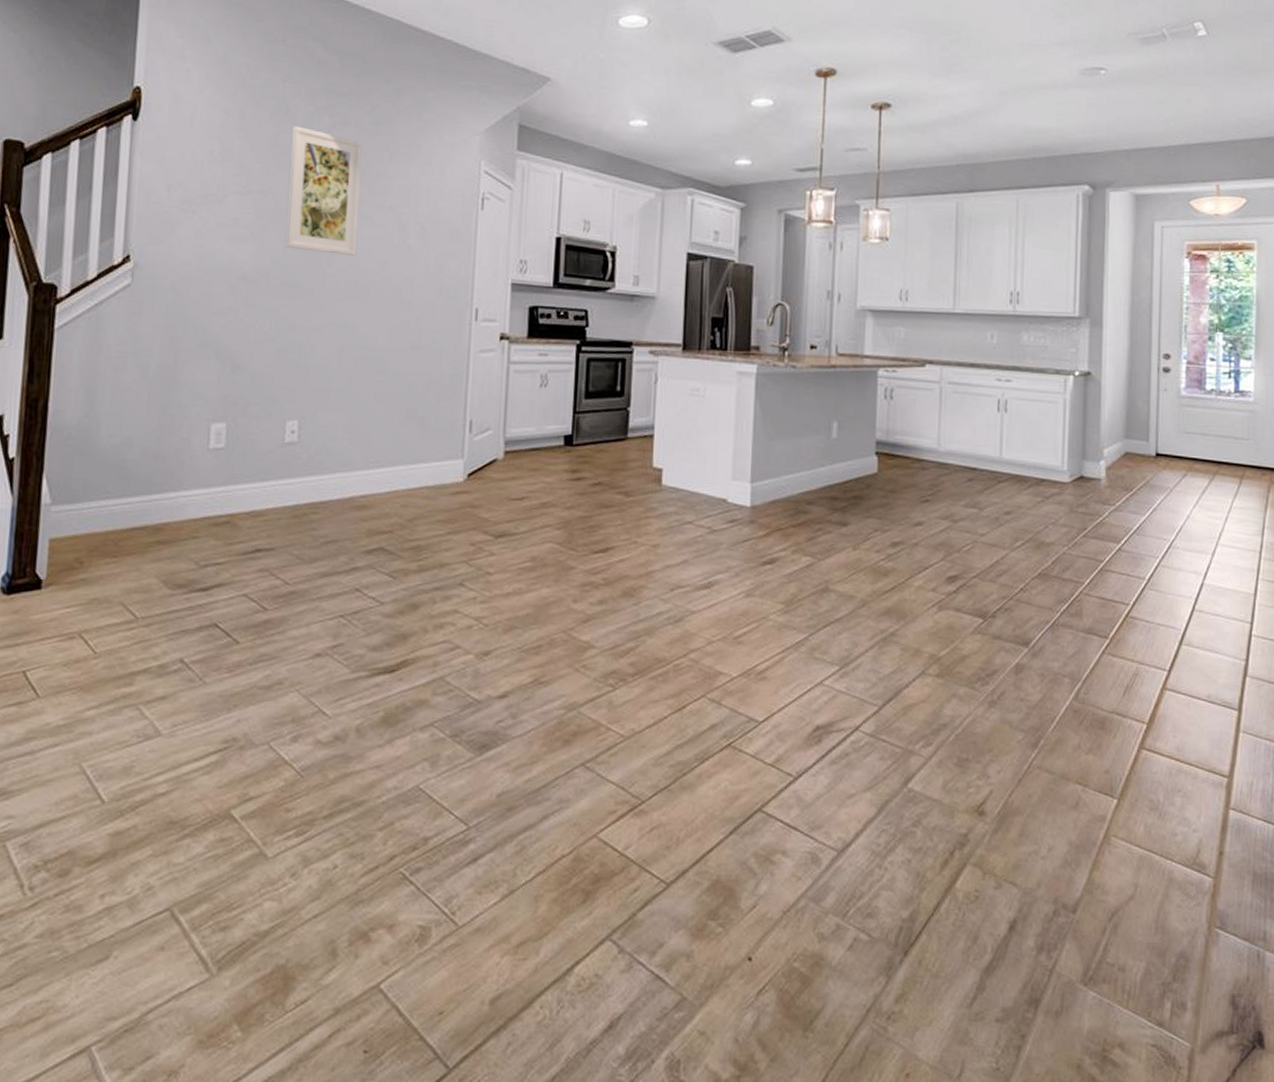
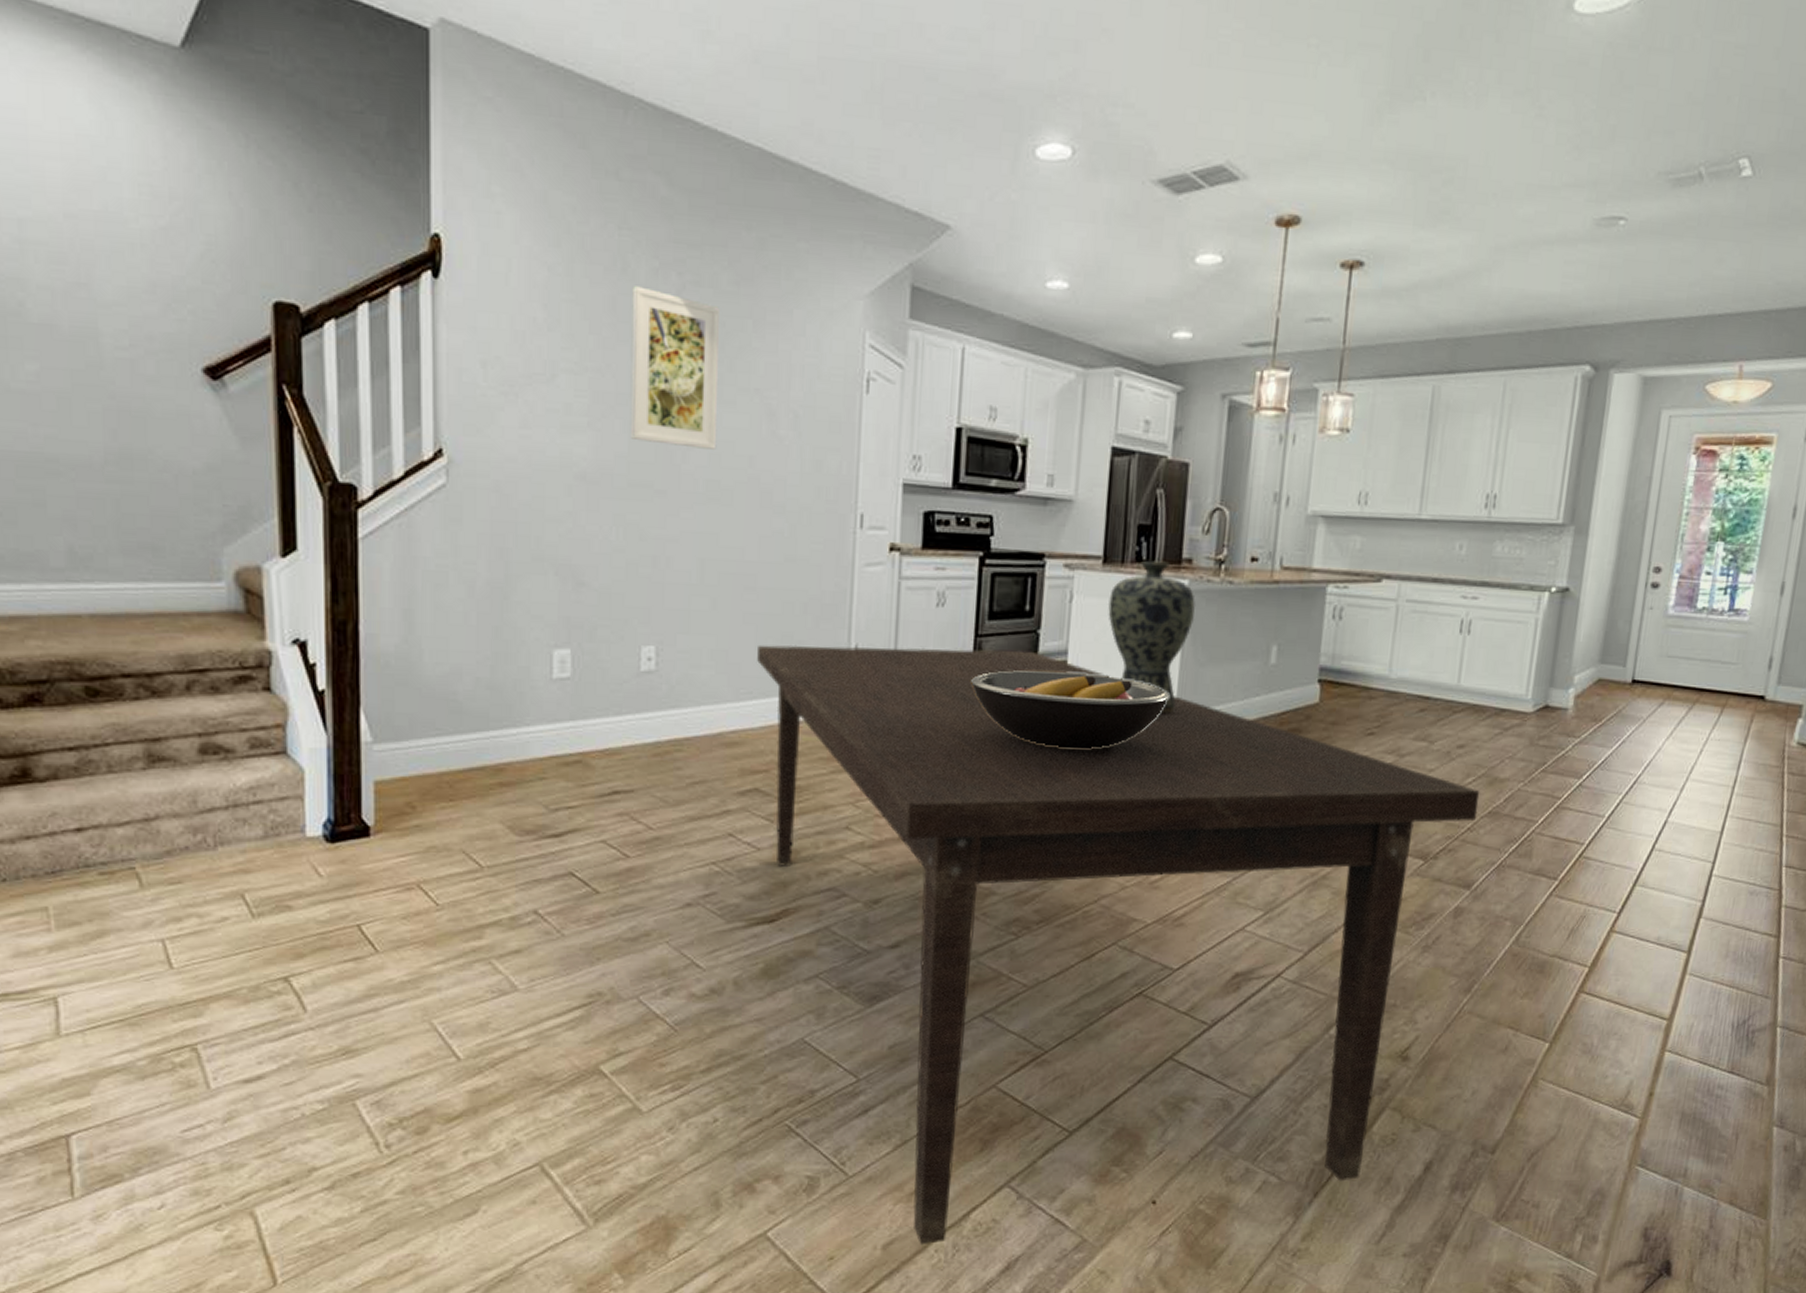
dining table: none [385,420,1029,1001] -> present [757,645,1480,1245]
fruit bowl: none [569,442,746,513] -> present [970,670,1170,749]
vase: none [688,348,764,482] -> present [1108,560,1196,714]

